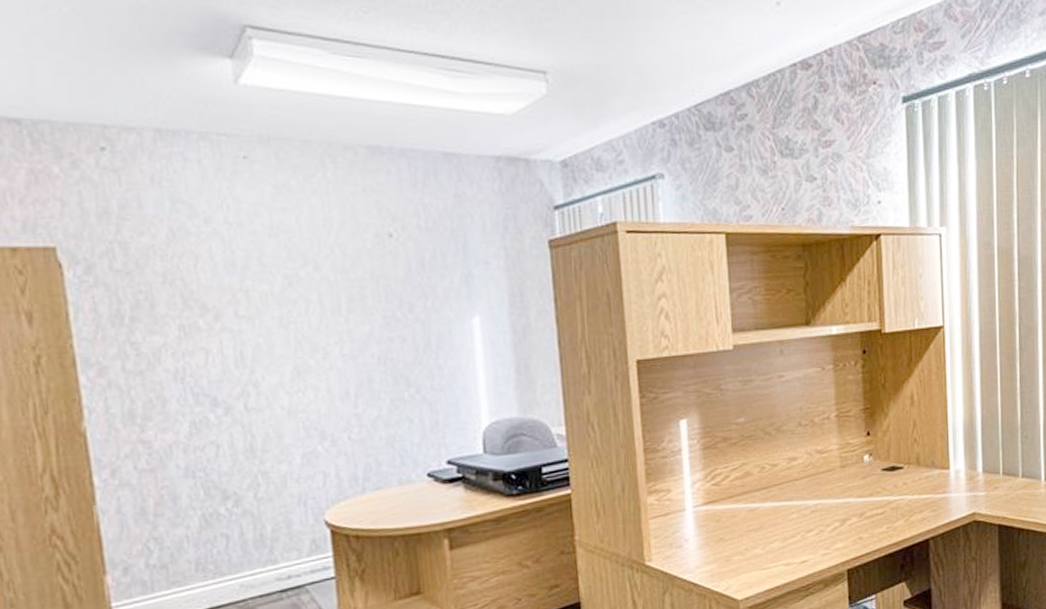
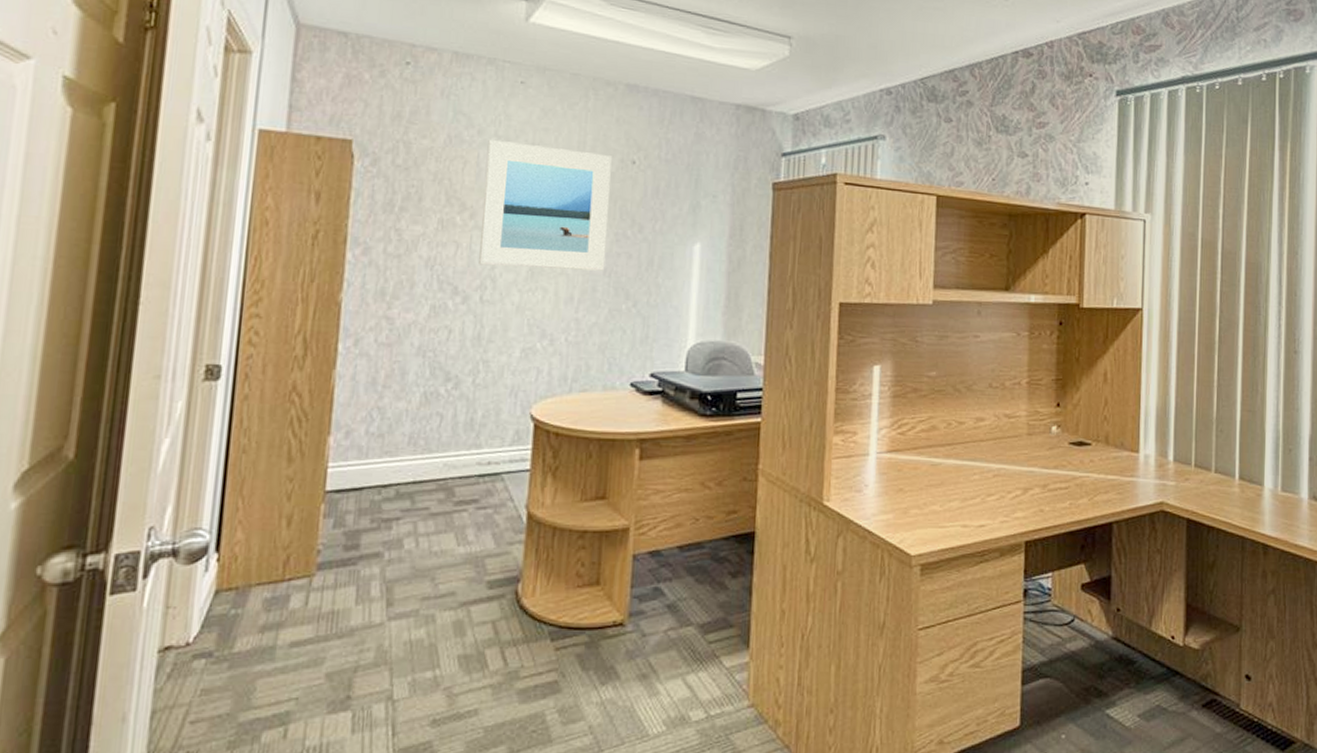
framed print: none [218,227,378,371] -> present [479,139,612,271]

